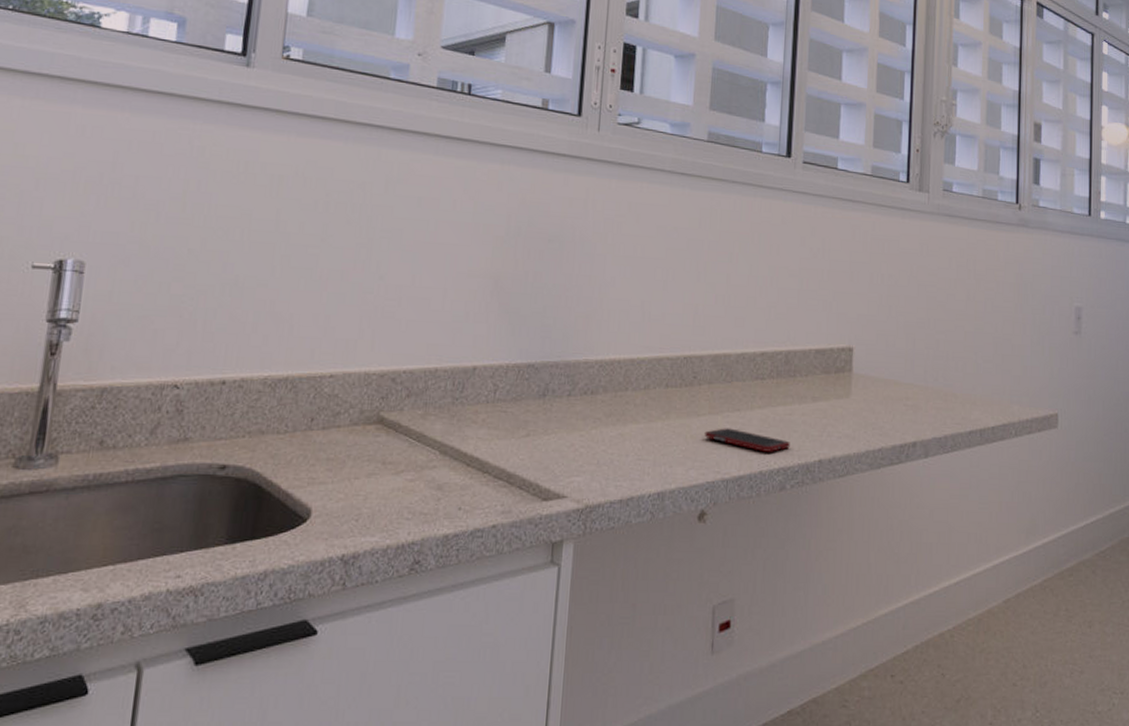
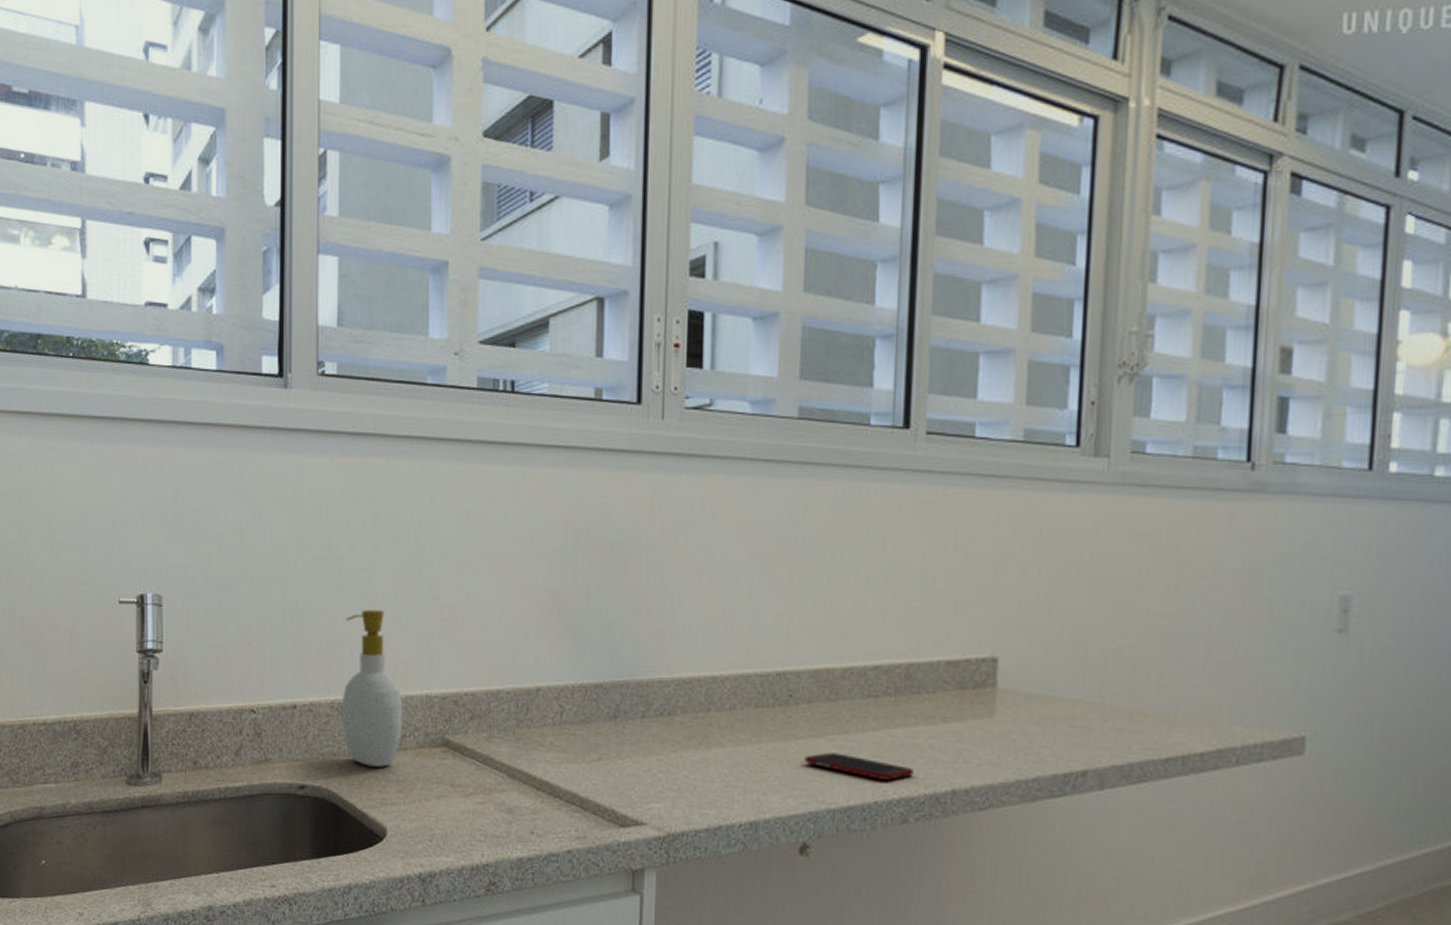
soap bottle: none [273,286,340,445] -> present [342,610,403,767]

